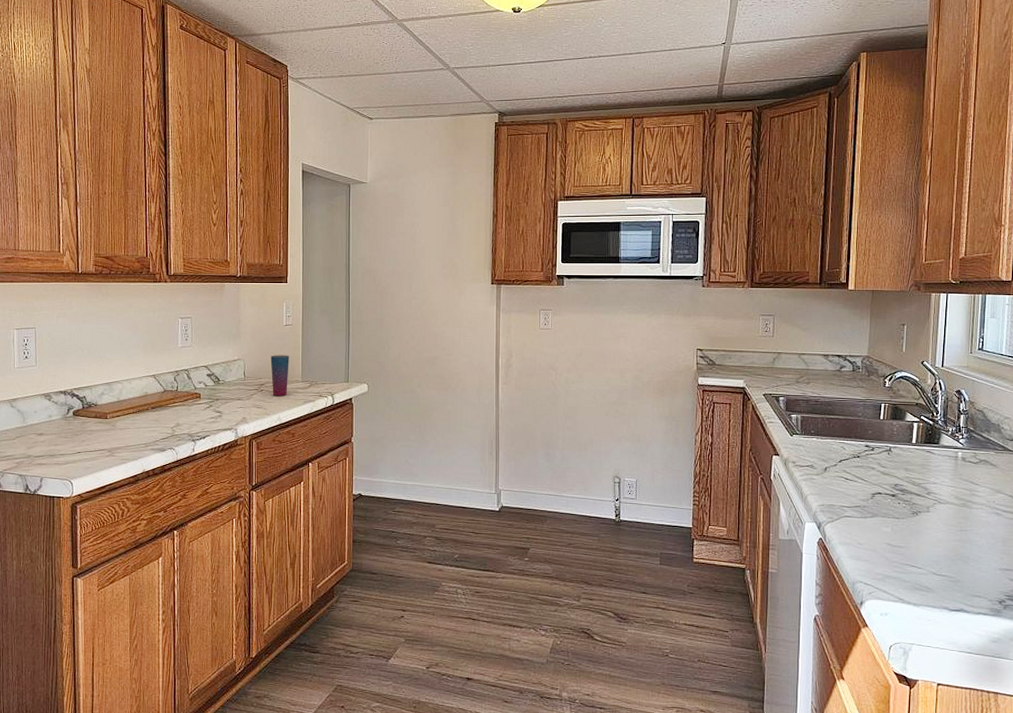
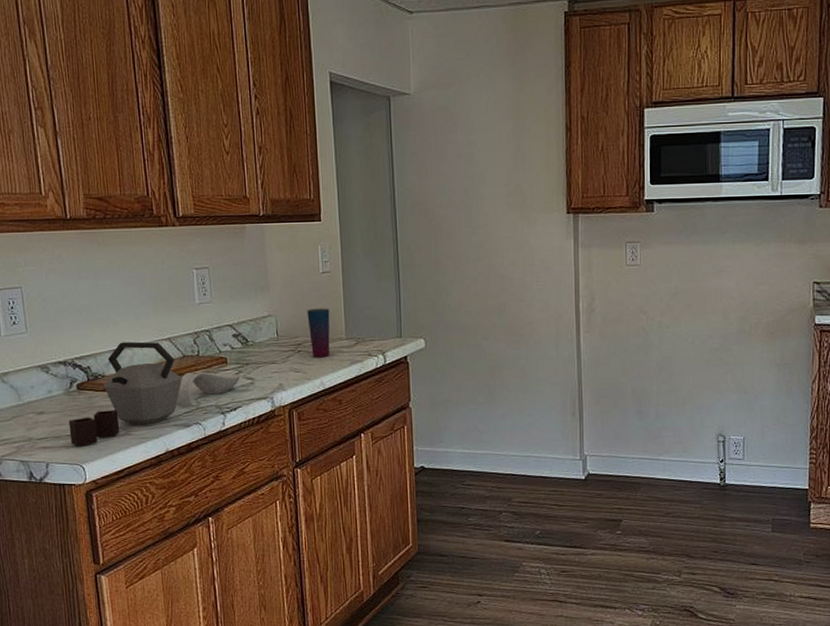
kettle: none [63,377,162,465] -> present [68,341,183,447]
spoon rest: none [154,404,210,433] -> present [175,371,240,406]

